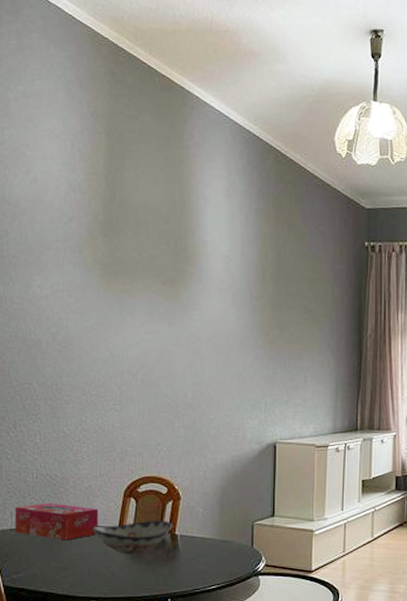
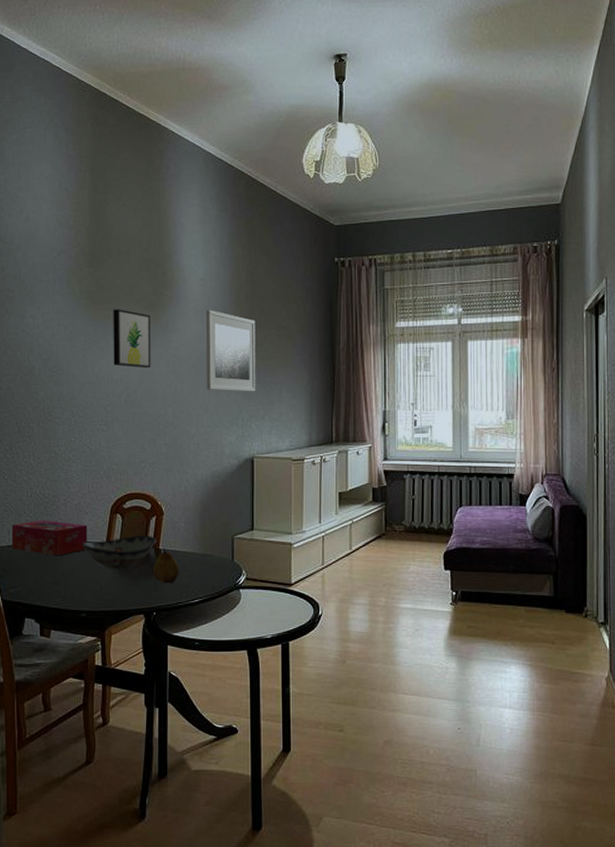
wall art: none [129,283,170,347] -> present [113,309,151,369]
fruit: none [168,533,196,570] -> present [152,547,179,584]
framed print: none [228,288,282,376] -> present [205,309,256,392]

